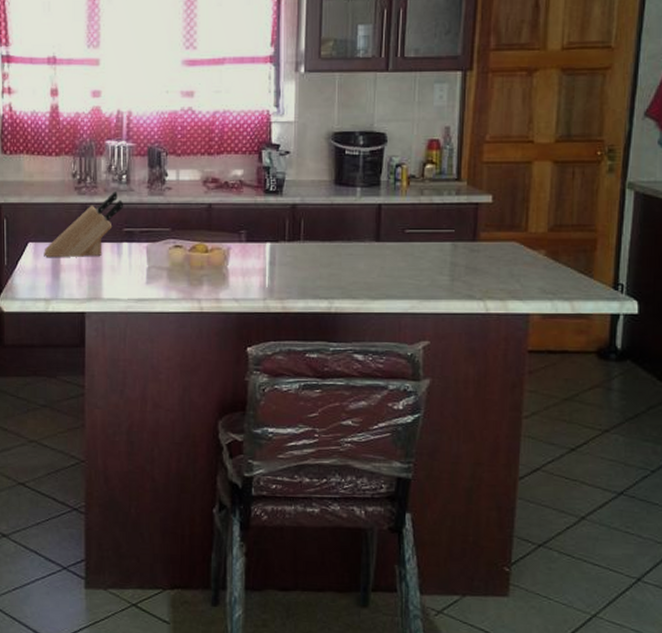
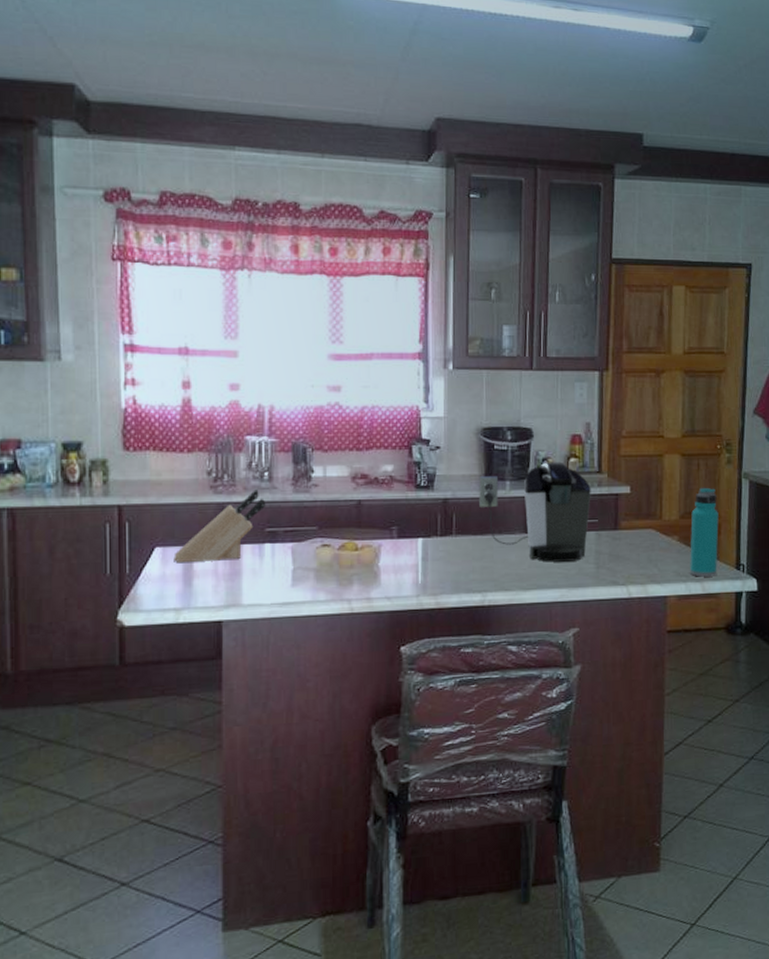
coffee maker: none [328,168,448,272] -> present [479,462,591,562]
water bottle: none [558,198,595,296] -> present [690,487,719,577]

